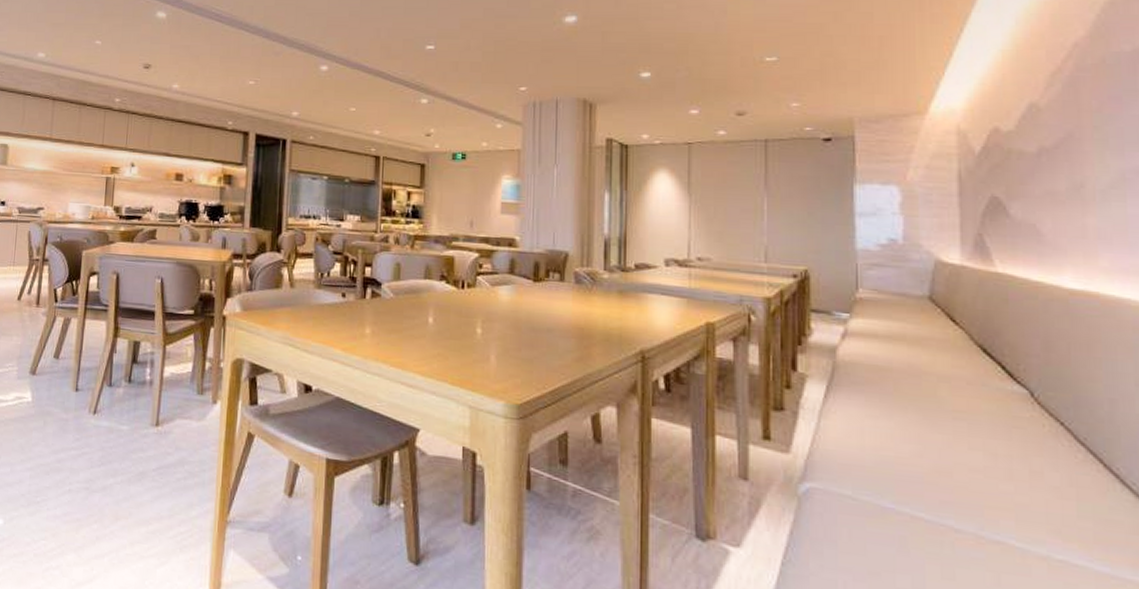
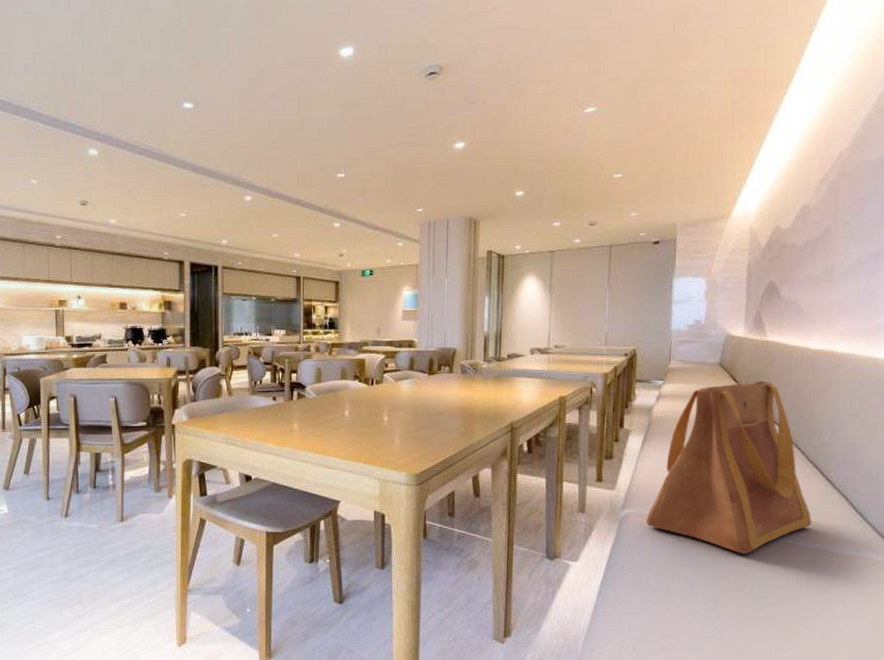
tote bag: none [837,325,1095,568] -> present [646,382,812,554]

